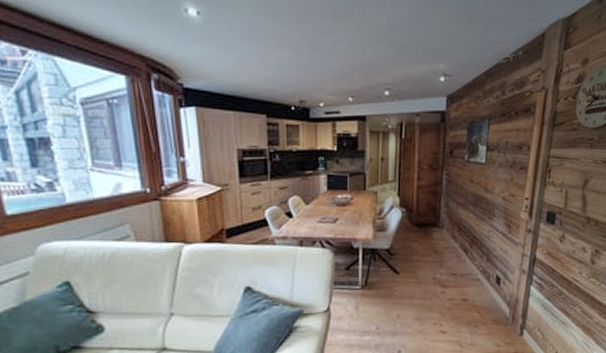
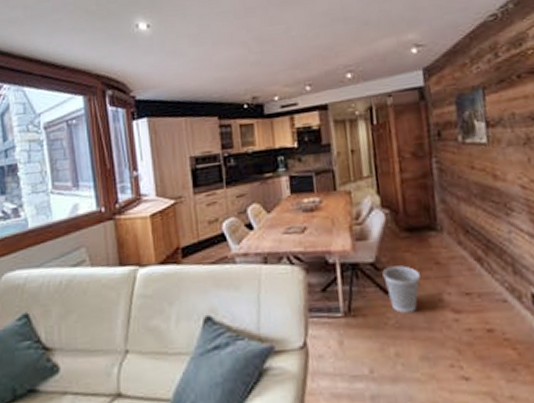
wastebasket: none [394,252,422,287] -> present [382,265,420,313]

